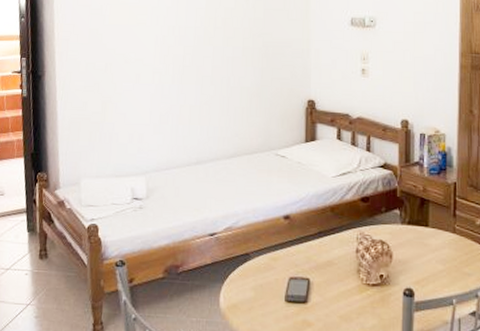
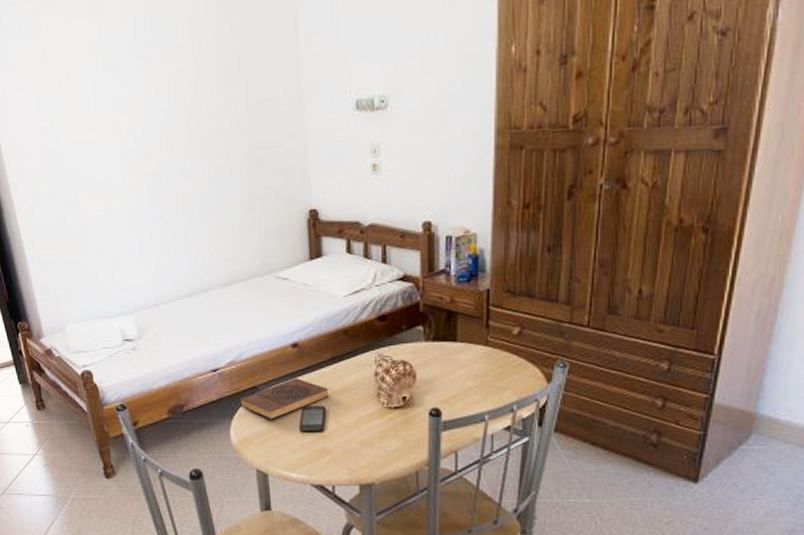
book: none [230,248,314,287] -> present [238,378,329,420]

